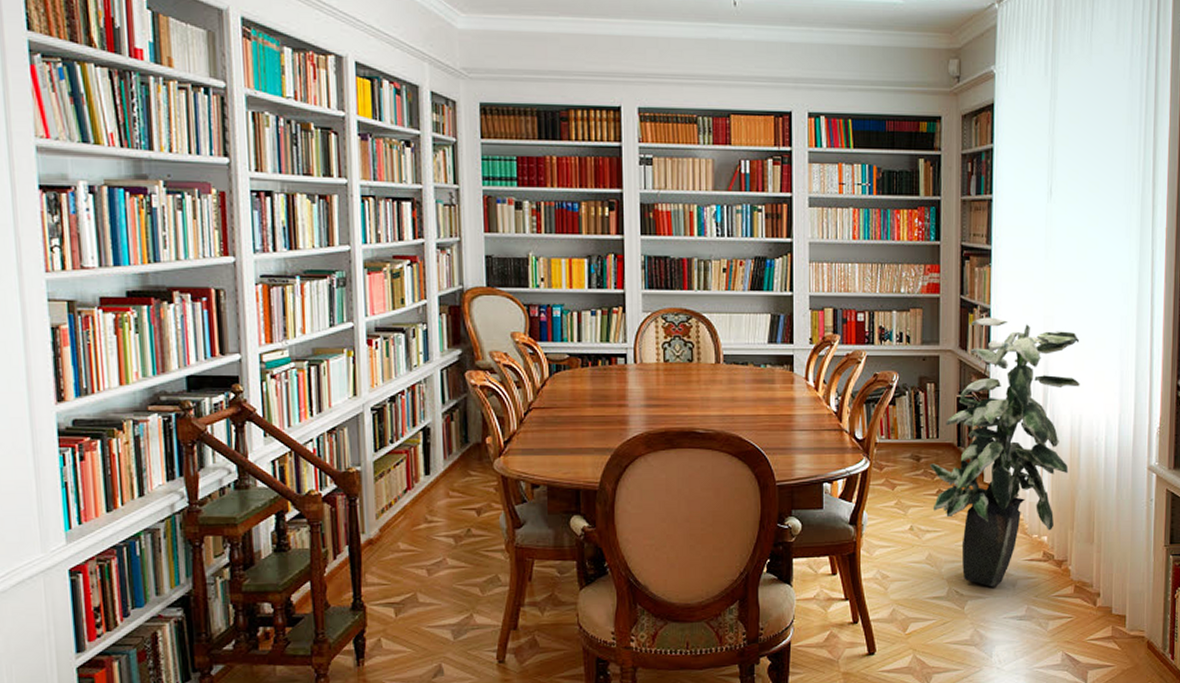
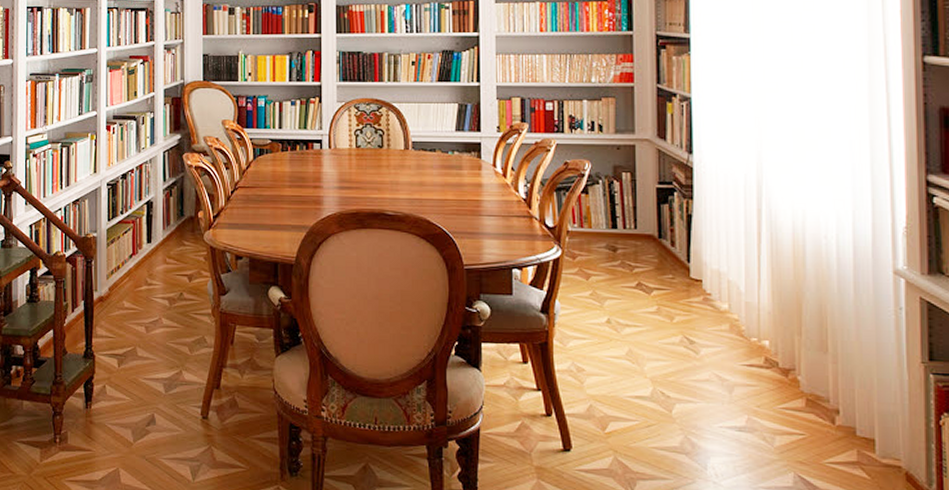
indoor plant: present [929,317,1080,587] -> none [627,106,801,392]

